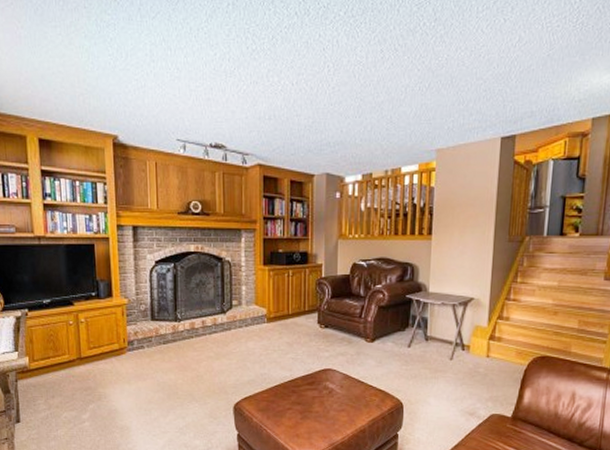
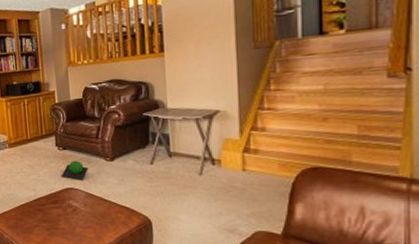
ball: none [320,340,350,362] -> present [61,160,89,181]

